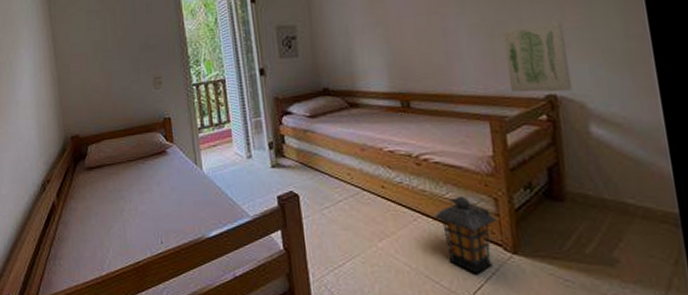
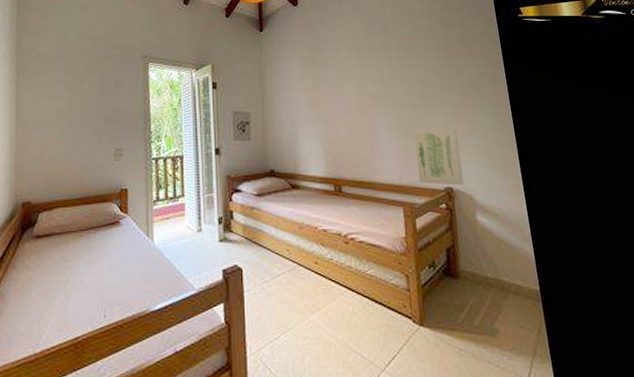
lantern: present [434,195,496,274] -> none [358,272,407,345]

